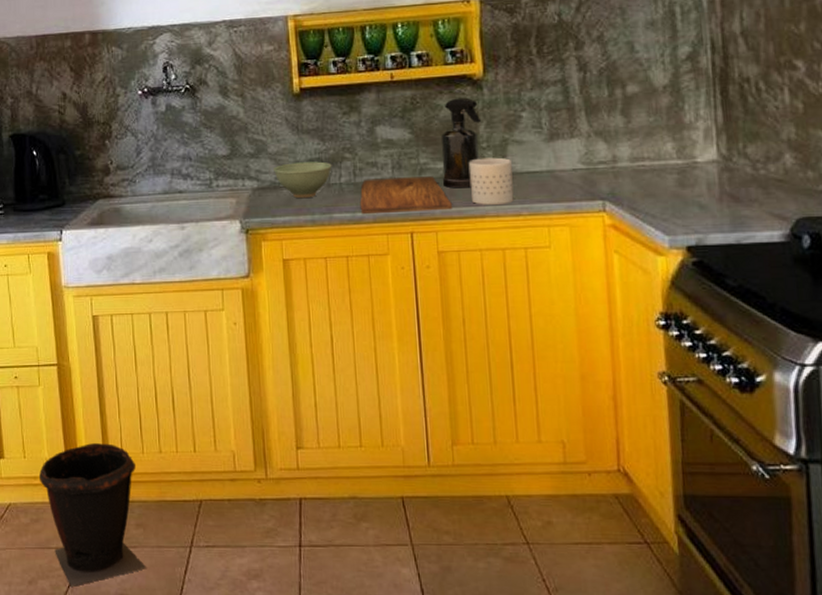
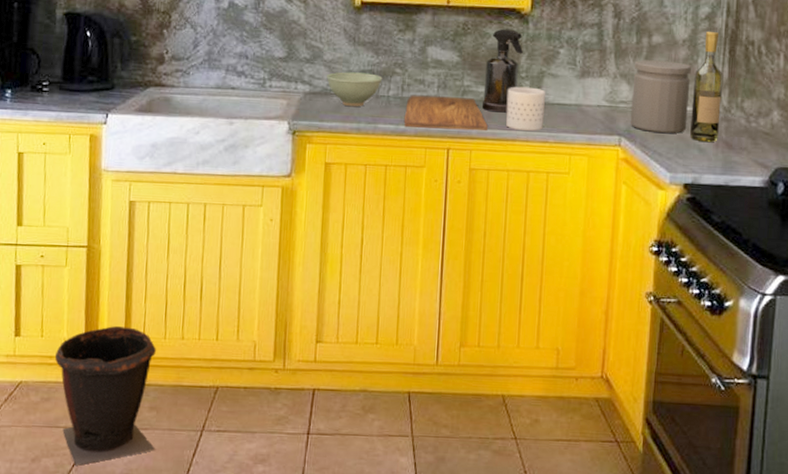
jar: none [609,111,682,193] -> present [631,59,691,134]
bottle: none [682,72,721,198] -> present [690,31,724,143]

